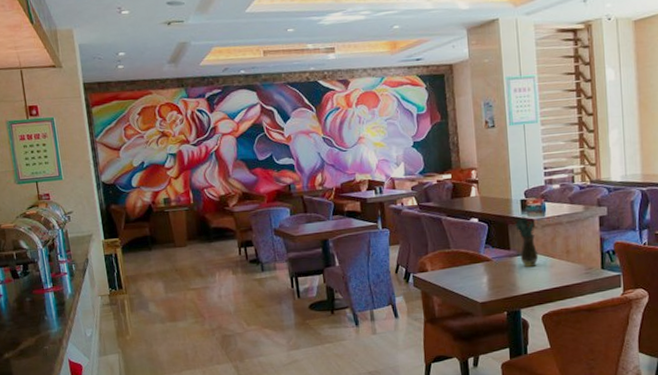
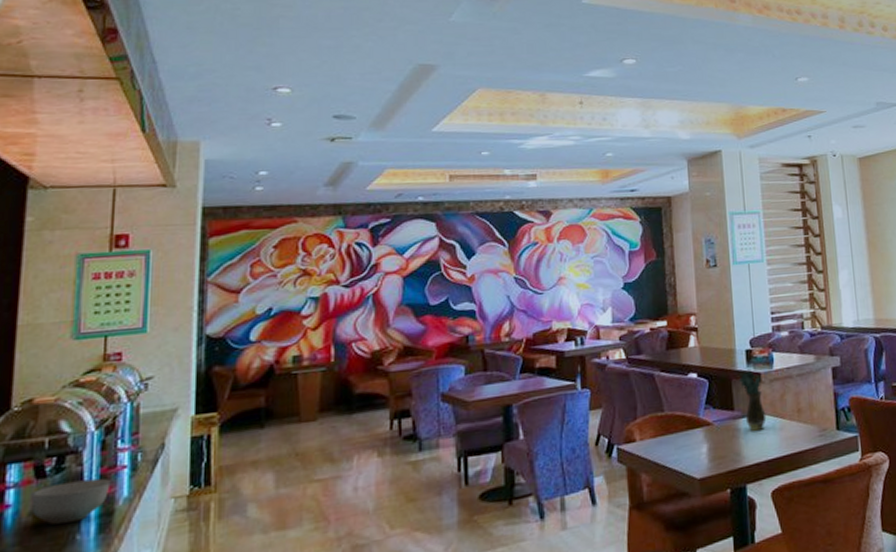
bowl: none [12,280,60,309] -> present [31,478,111,525]

